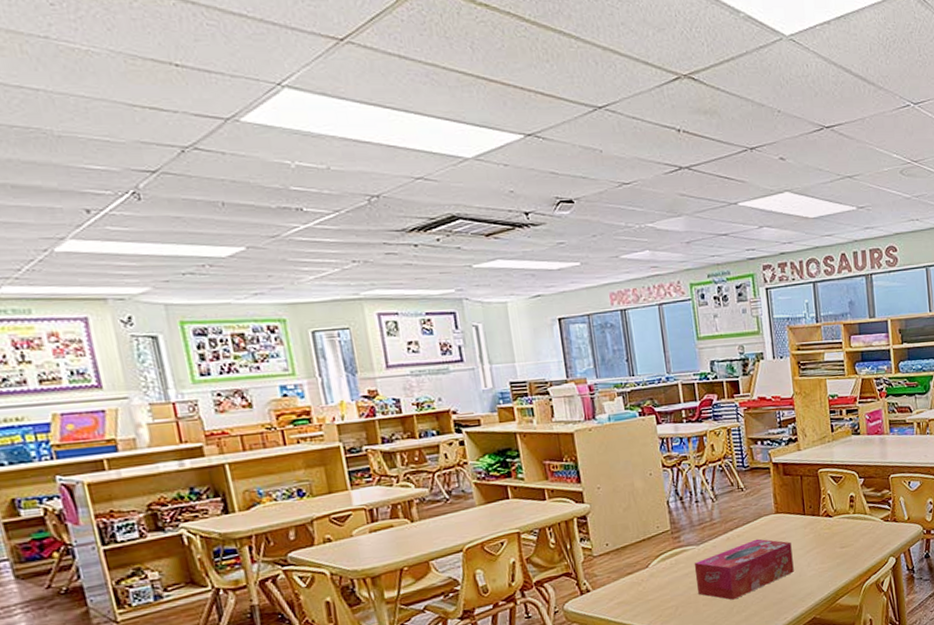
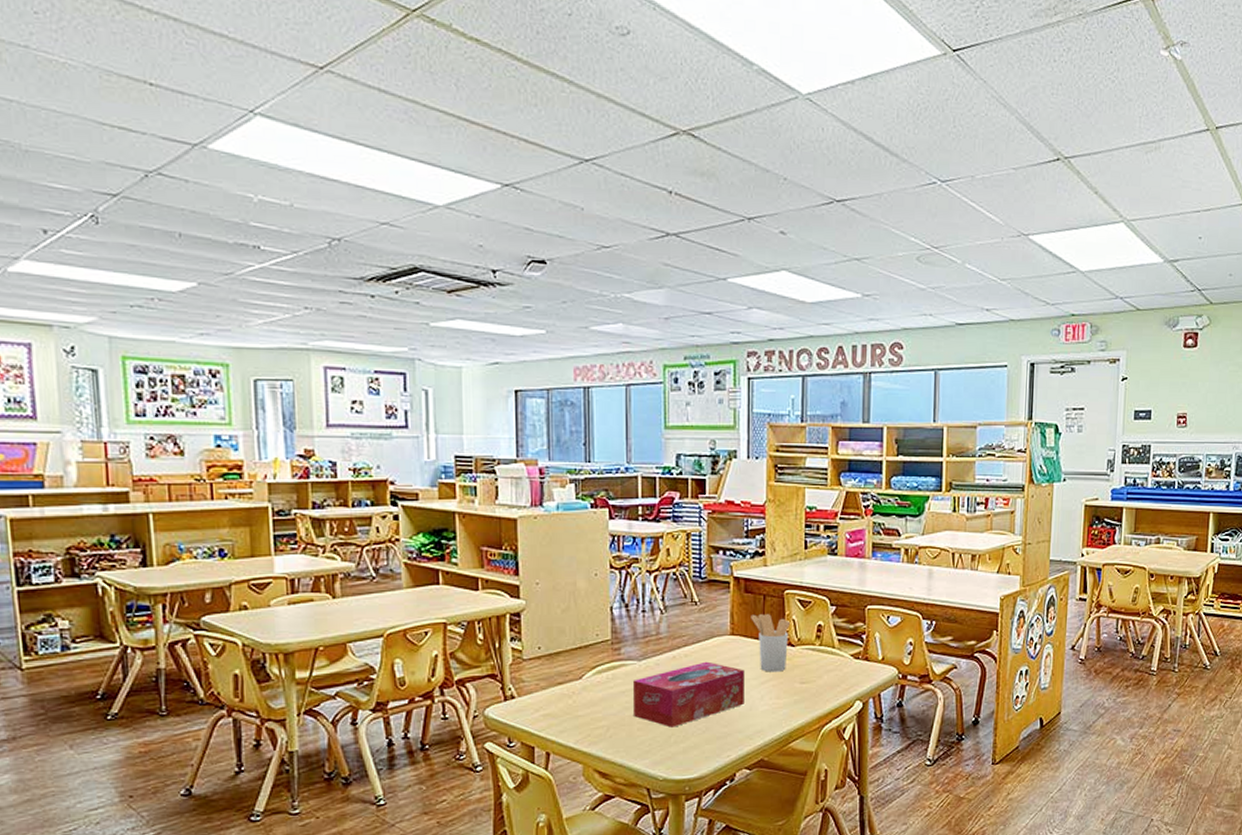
utensil holder: none [791,492,827,542] -> present [751,614,790,672]

